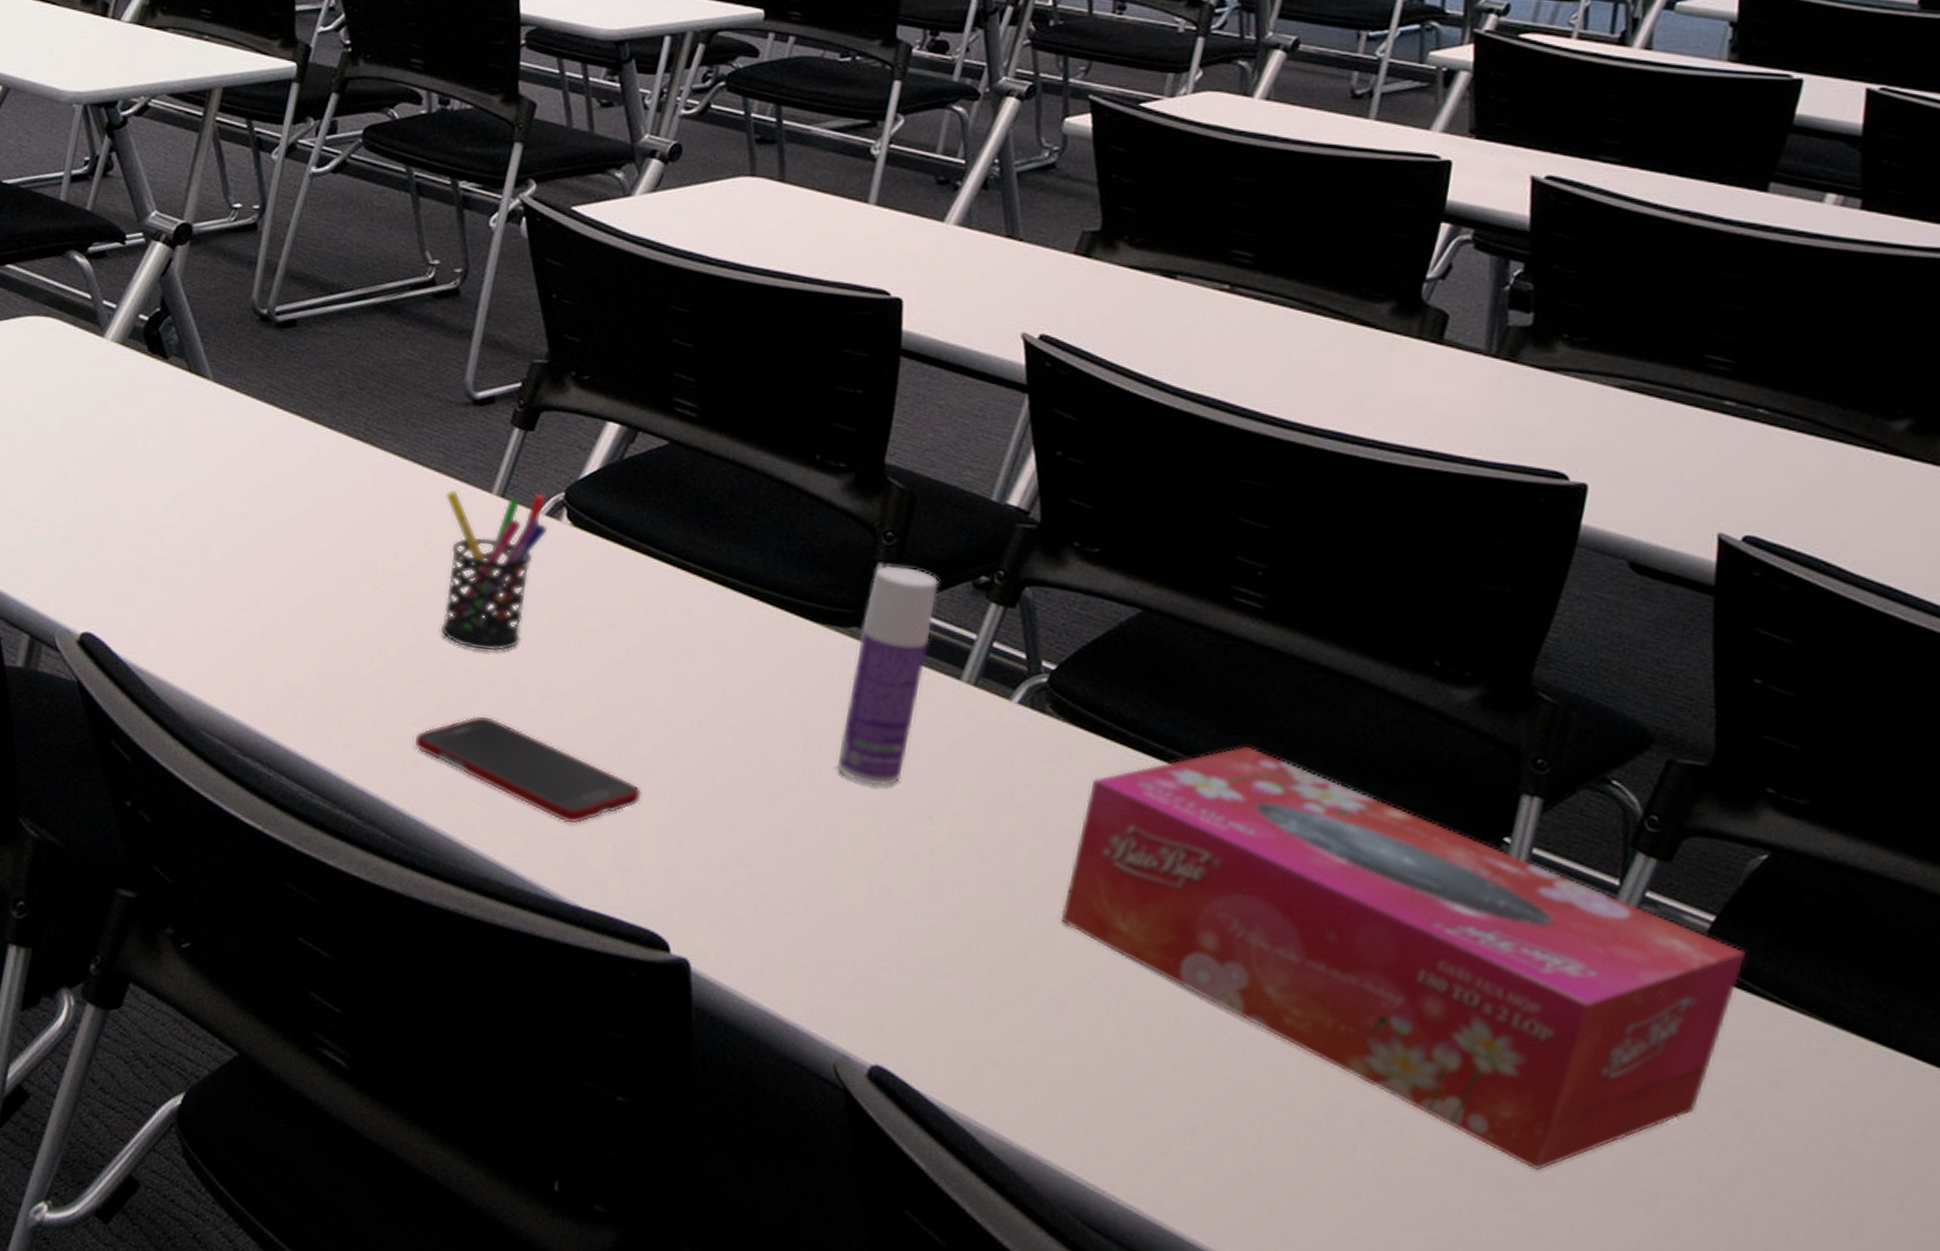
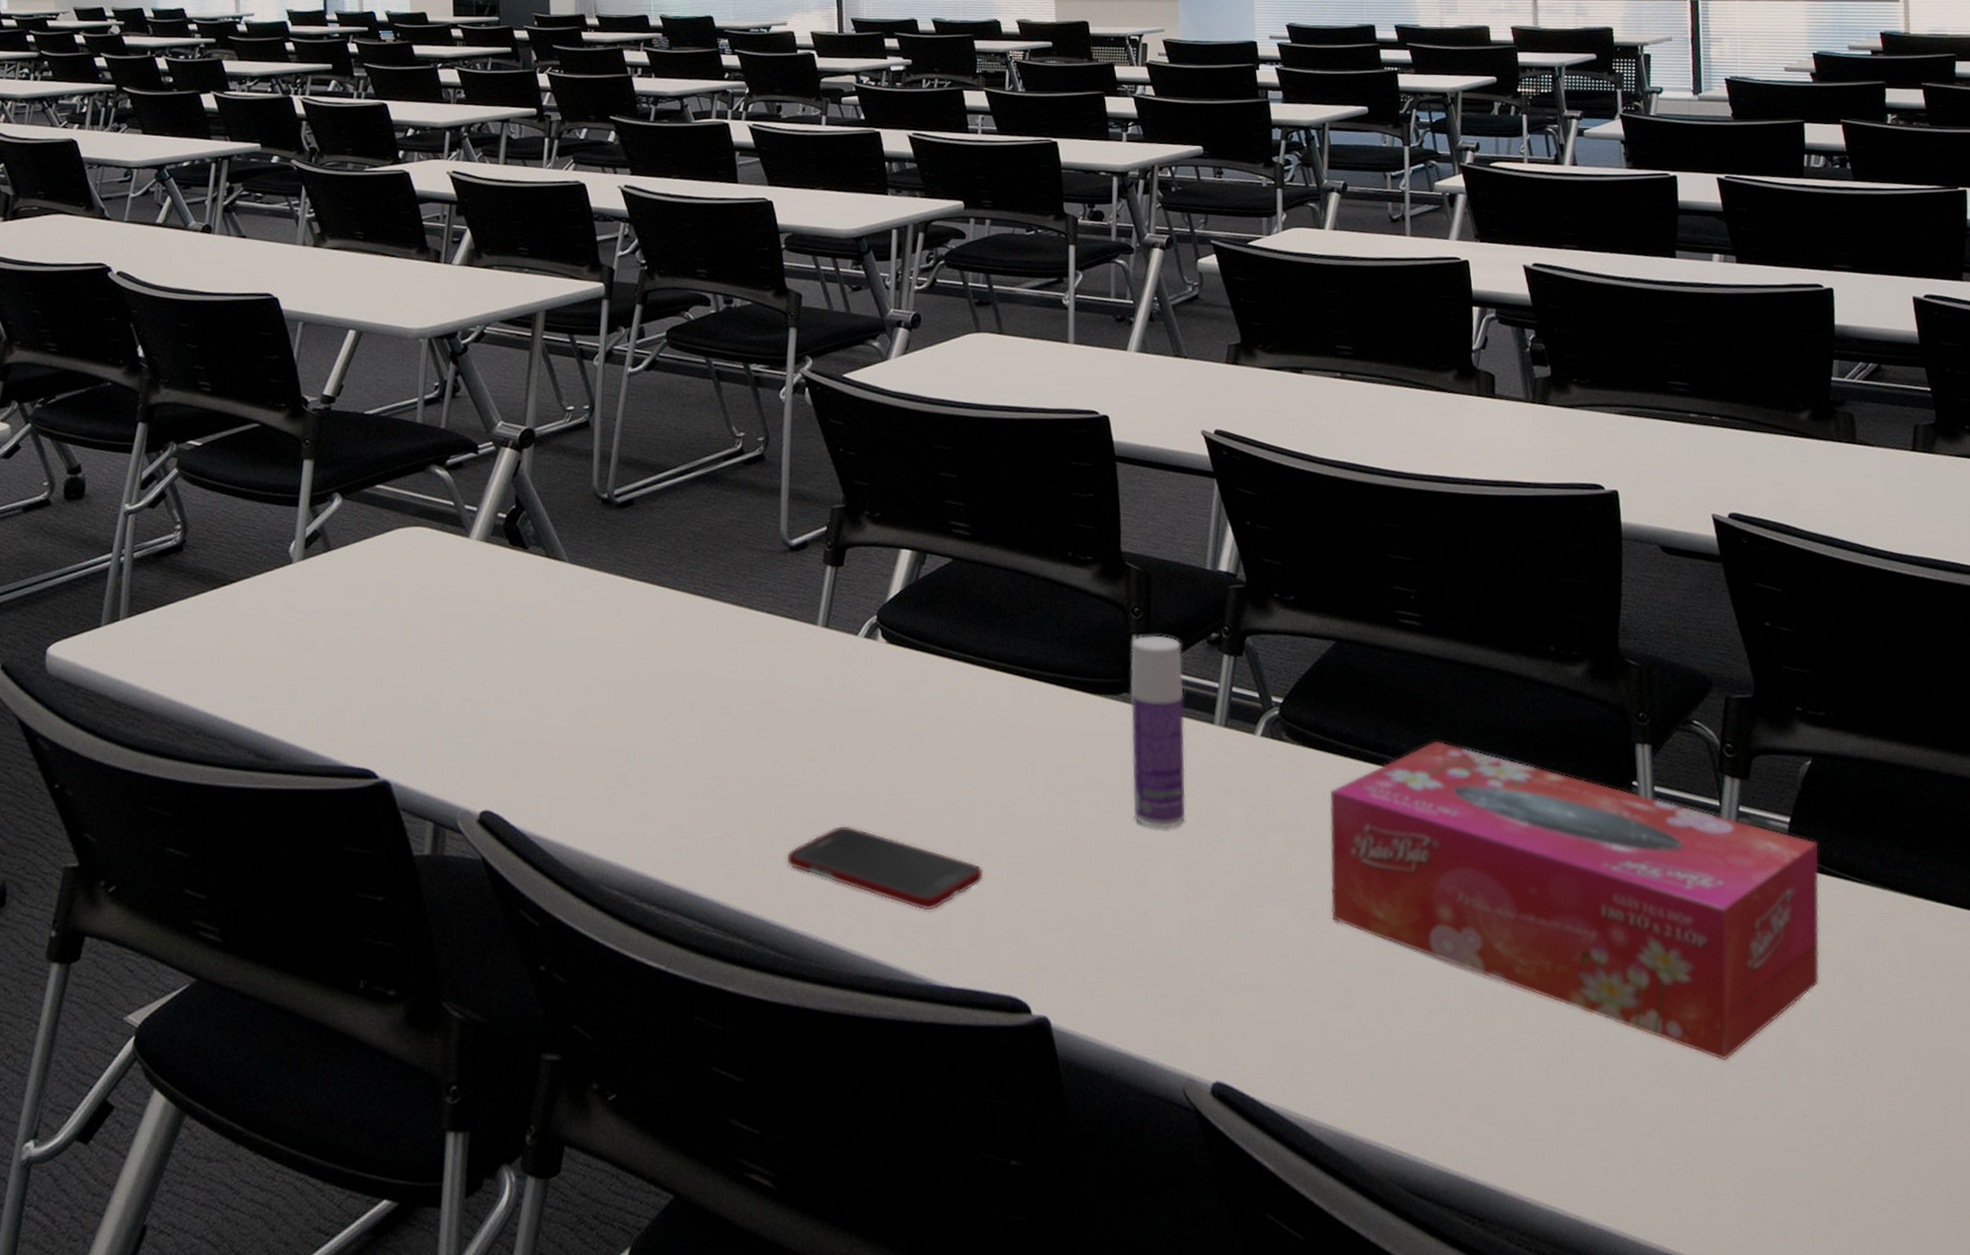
pen holder: present [440,489,548,651] -> none [779,619,868,766]

